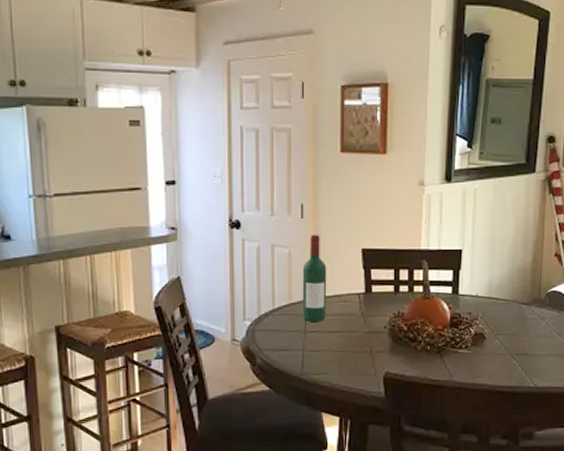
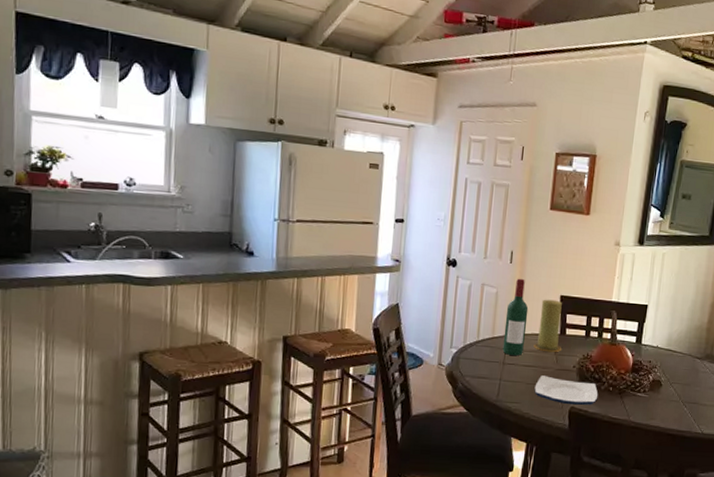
candle: none [337,254,370,314] -> present [533,299,562,353]
plate: none [342,340,415,370] -> present [534,375,598,405]

